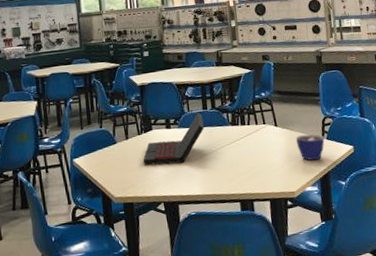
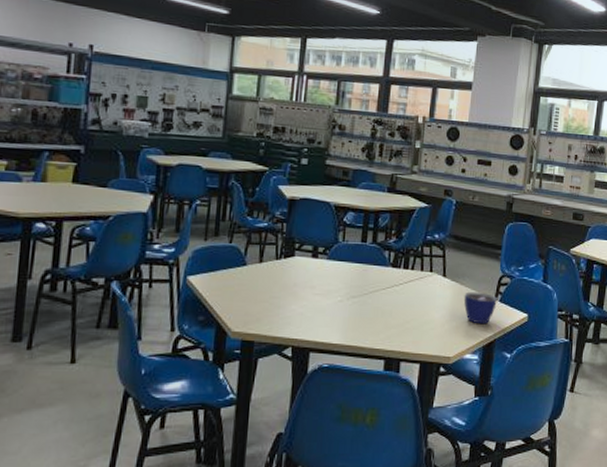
laptop: present [143,113,204,166] -> none [275,245,360,303]

